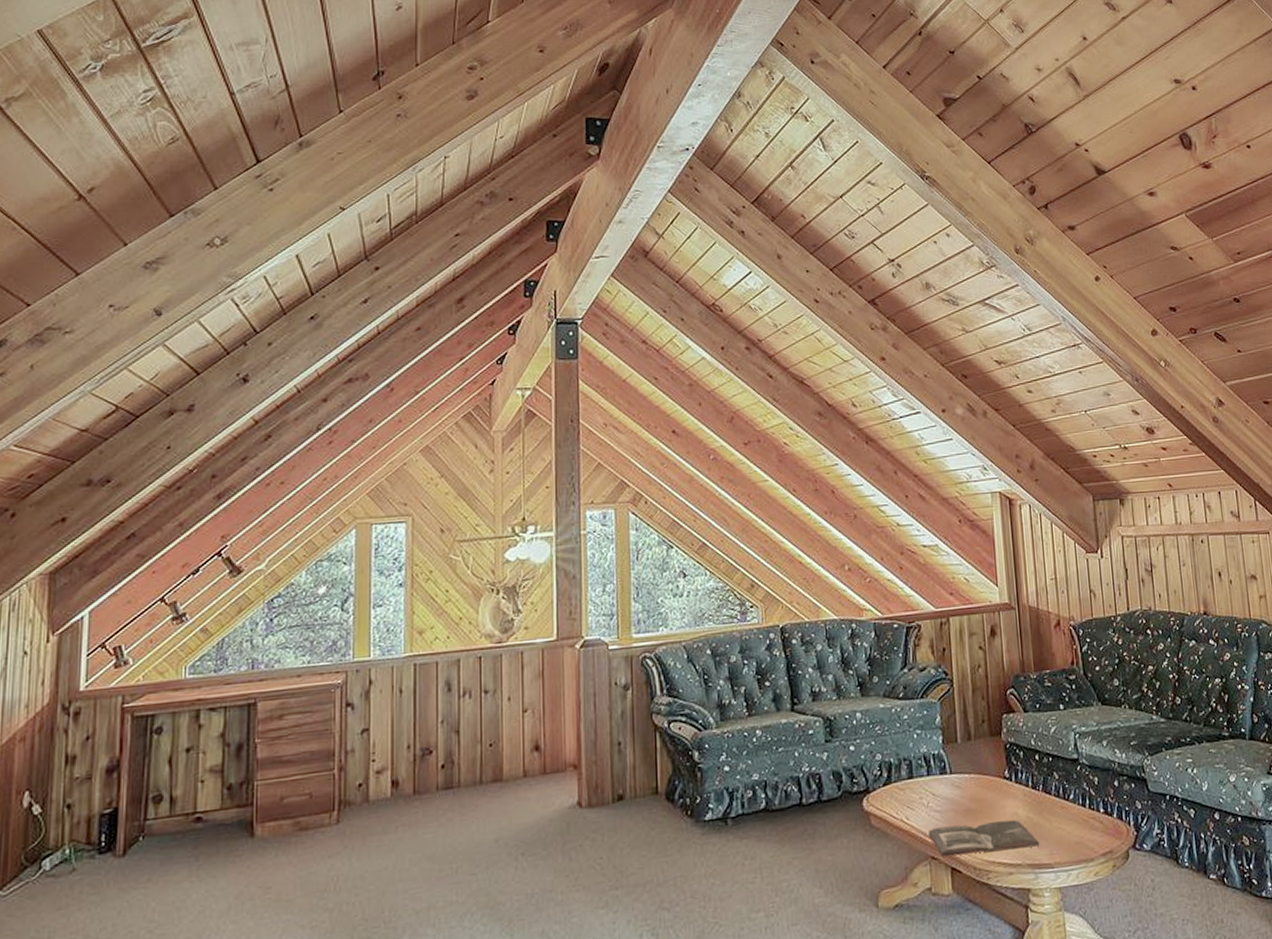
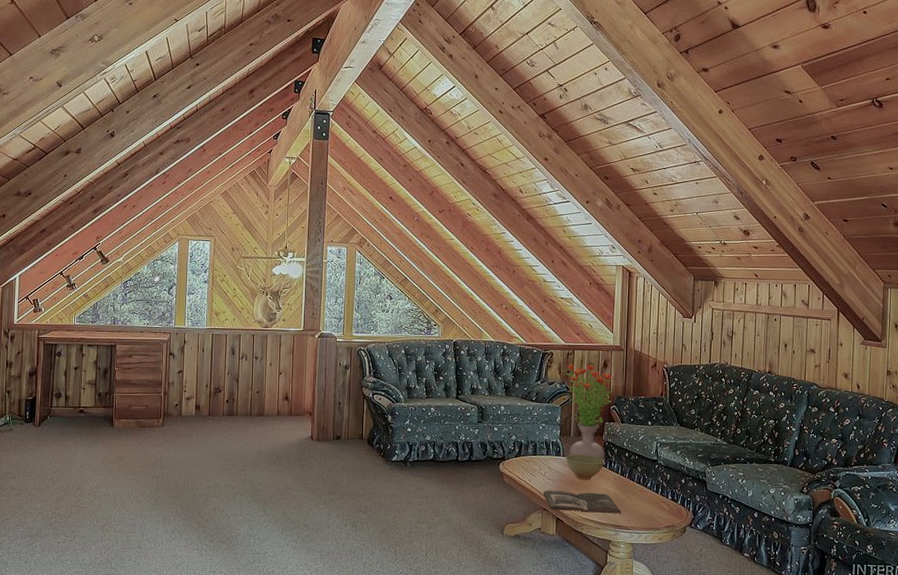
flower arrangement: none [934,635,1008,771] -> present [561,363,613,461]
bowl: none [953,765,1008,805] -> present [565,454,604,481]

